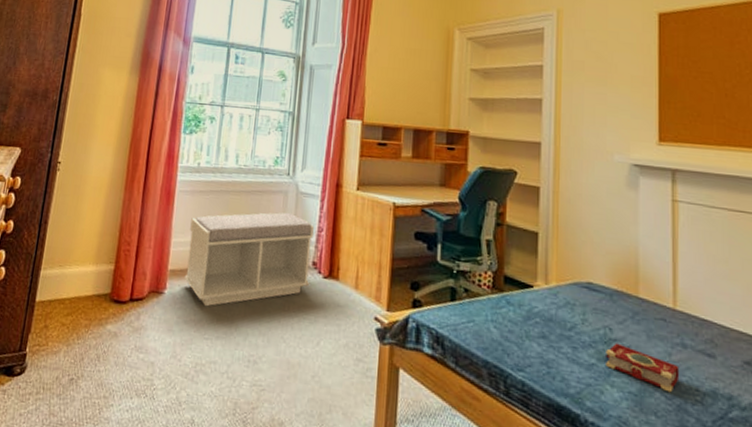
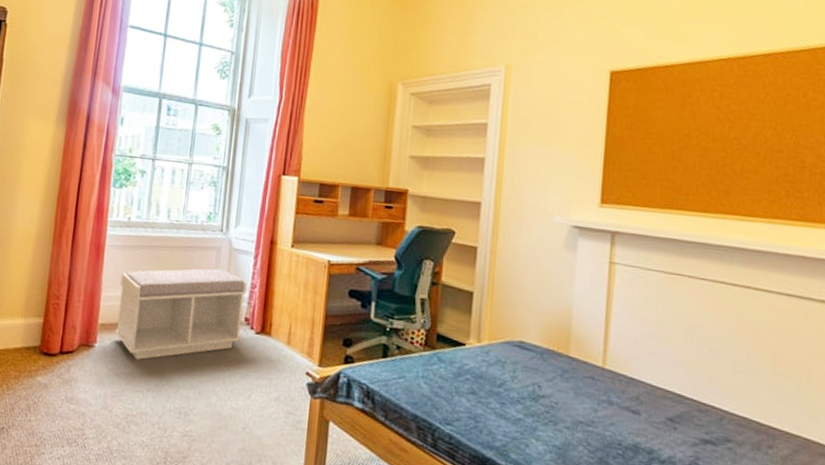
book: present [606,343,680,393] -> none [532,399,604,447]

